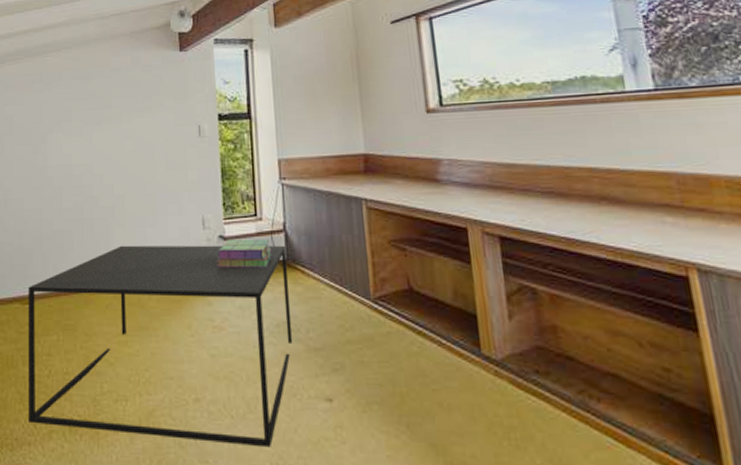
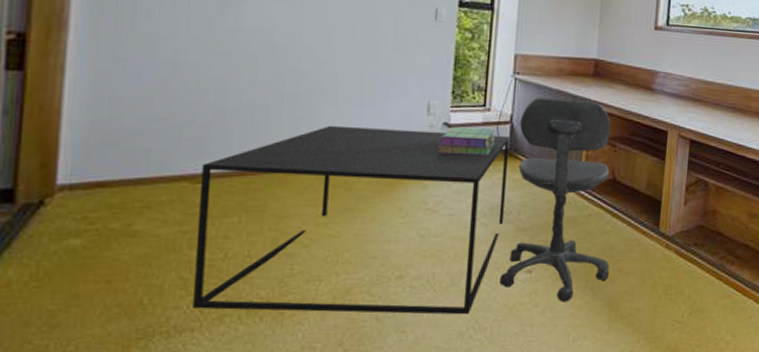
office chair: none [293,200,426,441] -> present [499,97,611,302]

